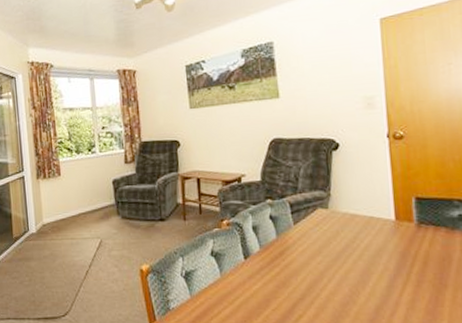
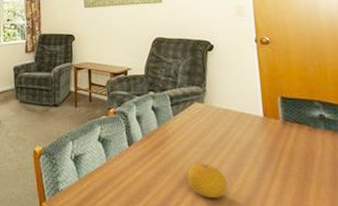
fruit: none [310,273,354,309] -> present [187,163,227,198]

